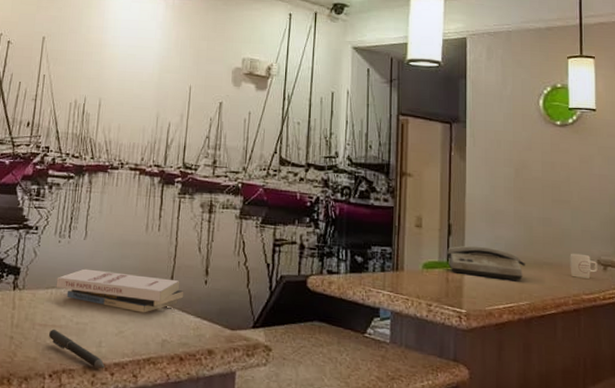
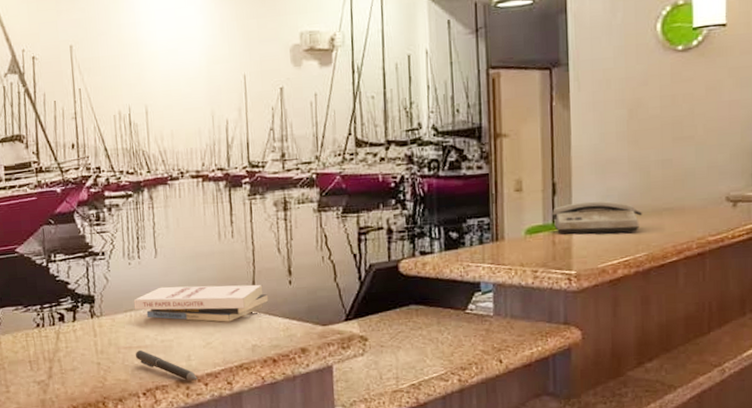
mug: present [570,253,598,279] -> none [693,192,726,220]

